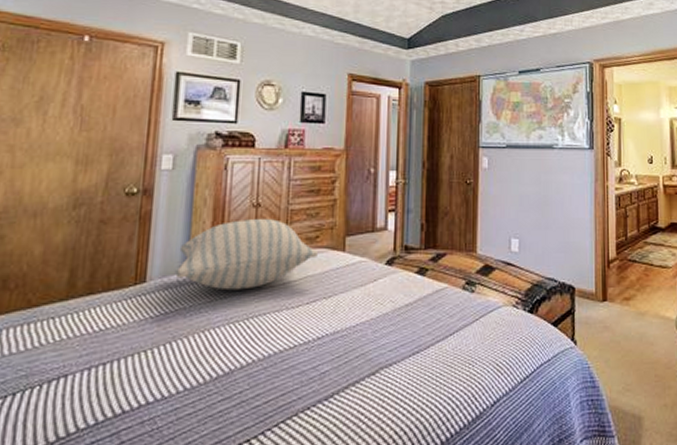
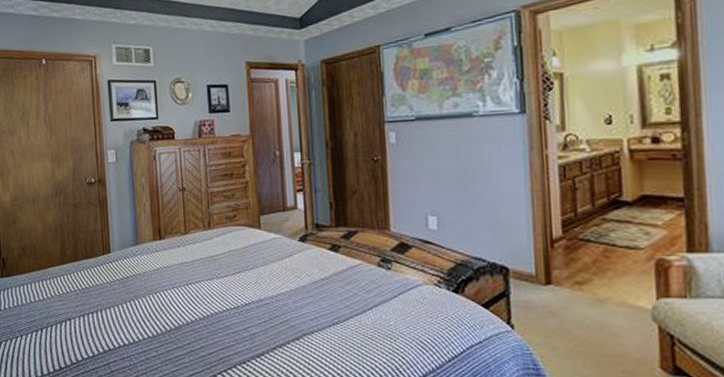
pillow: present [175,218,319,291] -> none [129,200,238,261]

